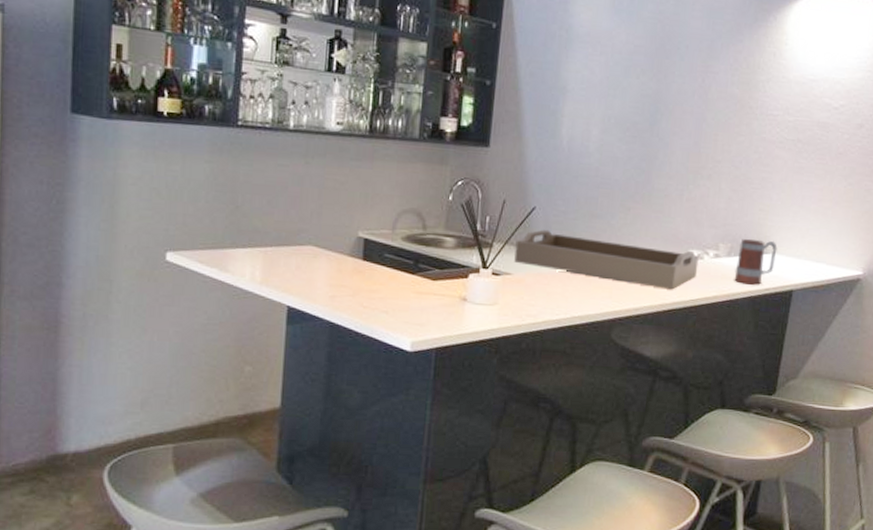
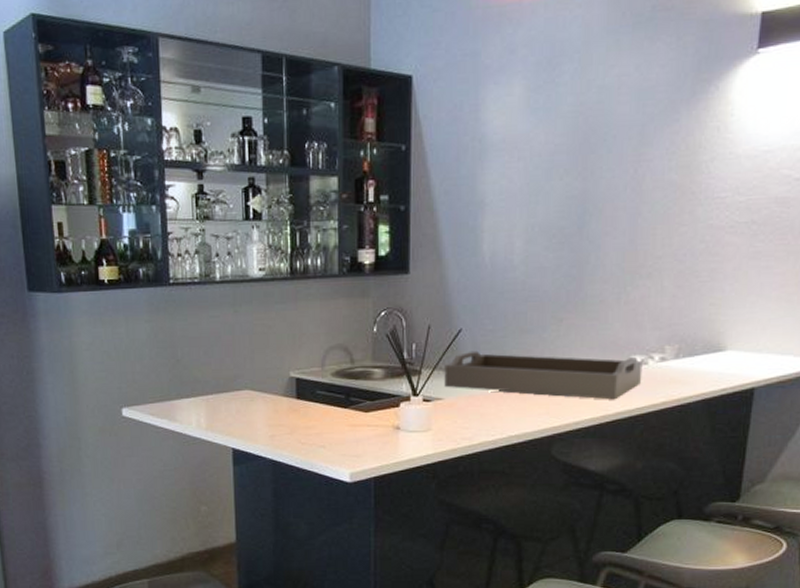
beer mug: present [734,238,778,286] -> none [684,336,734,388]

